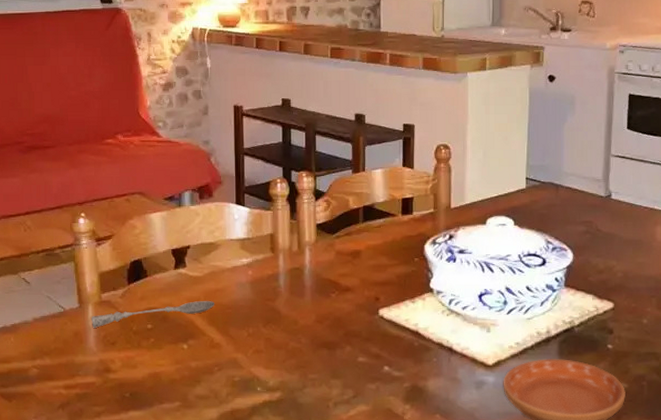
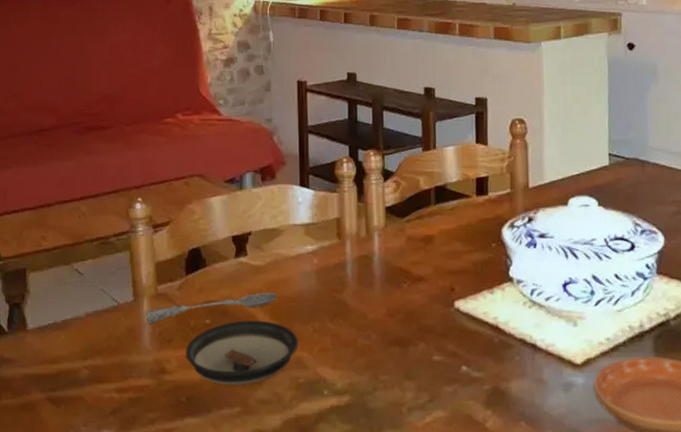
saucer: none [129,325,234,384] -> present [186,320,298,386]

